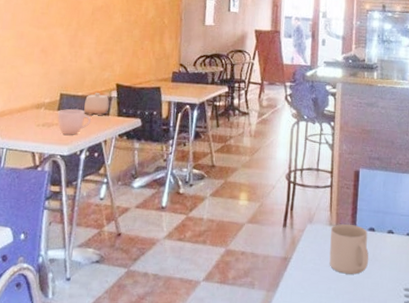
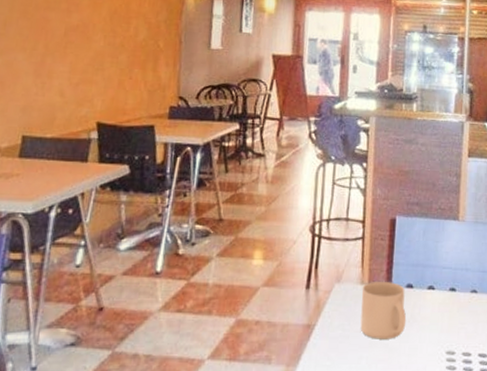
cup: present [57,109,91,135] -> none [18,154,63,188]
sugar bowl: present [84,93,109,116] -> none [54,134,88,163]

